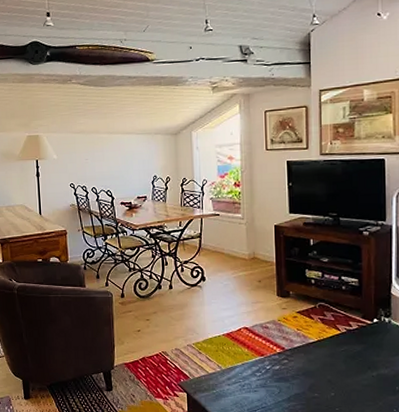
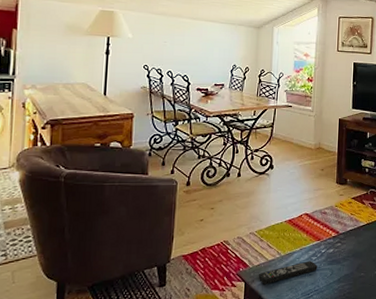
remote control: none [200,376,263,397] -> present [258,261,318,284]

